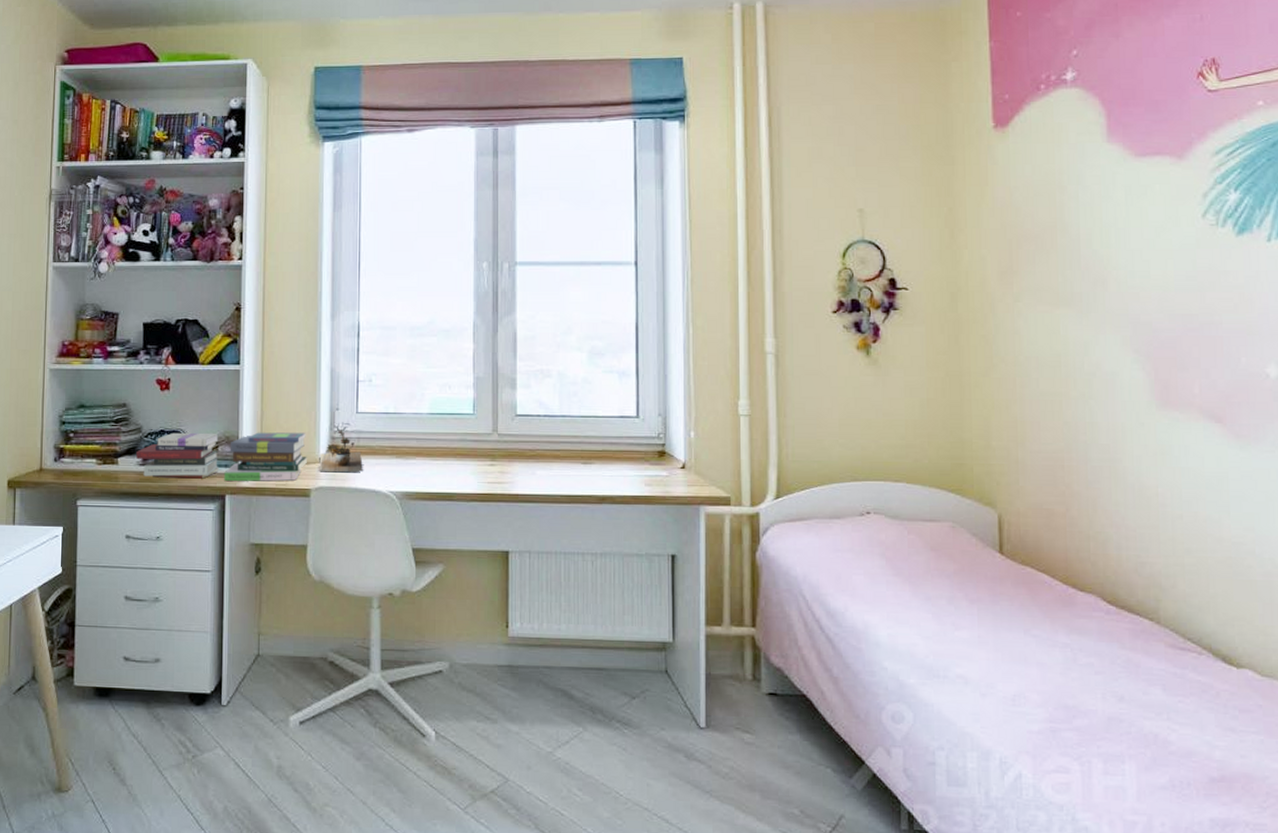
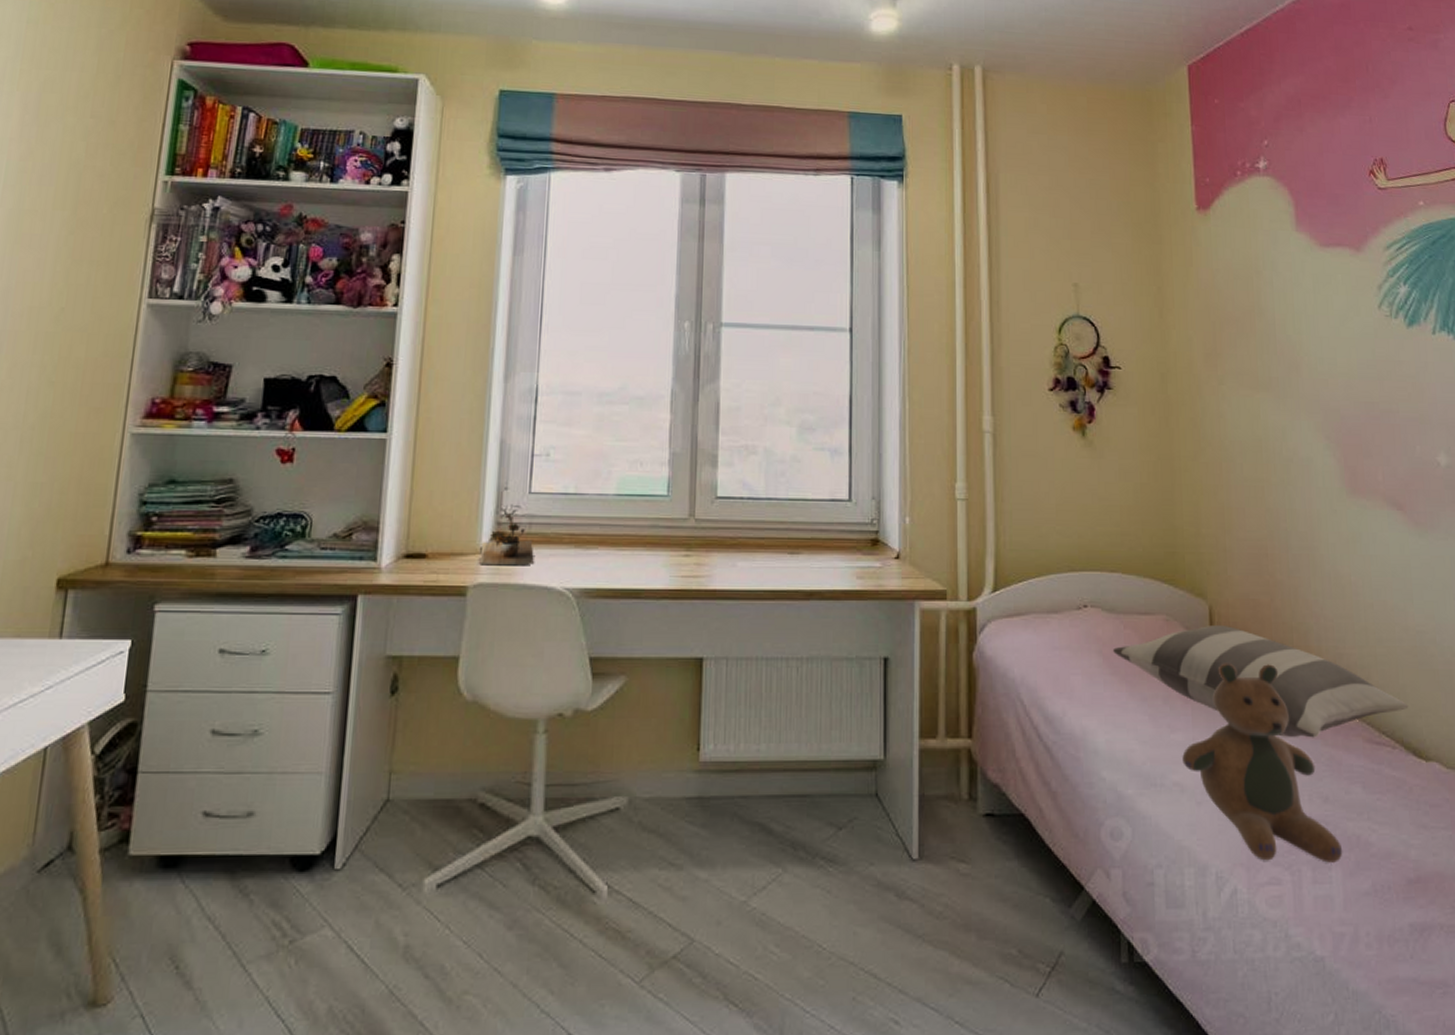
books: present [136,432,219,479] -> none [241,516,354,575]
books: present [224,432,308,481] -> none [357,516,467,577]
pillow: none [895,532,1219,641] -> present [1112,624,1409,738]
teddy bear: none [967,568,1138,757] -> present [1182,663,1343,863]

